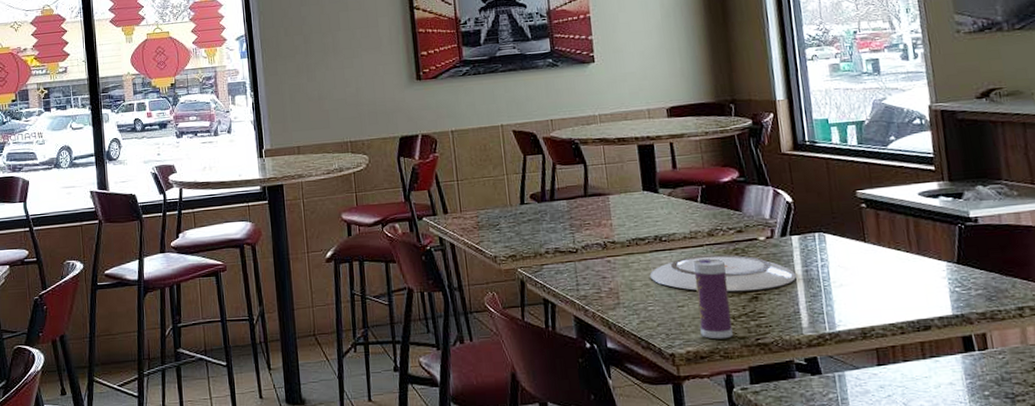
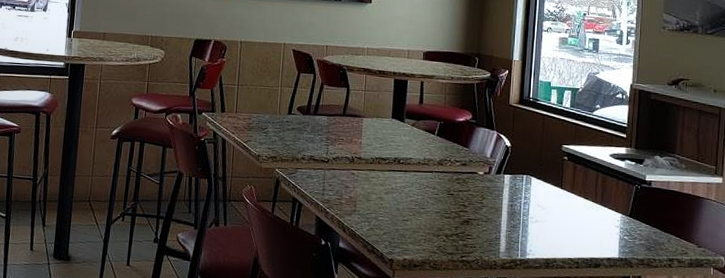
plate: present [649,254,796,292] -> none [384,179,502,216]
beverage can: present [693,258,733,340] -> none [418,183,448,253]

